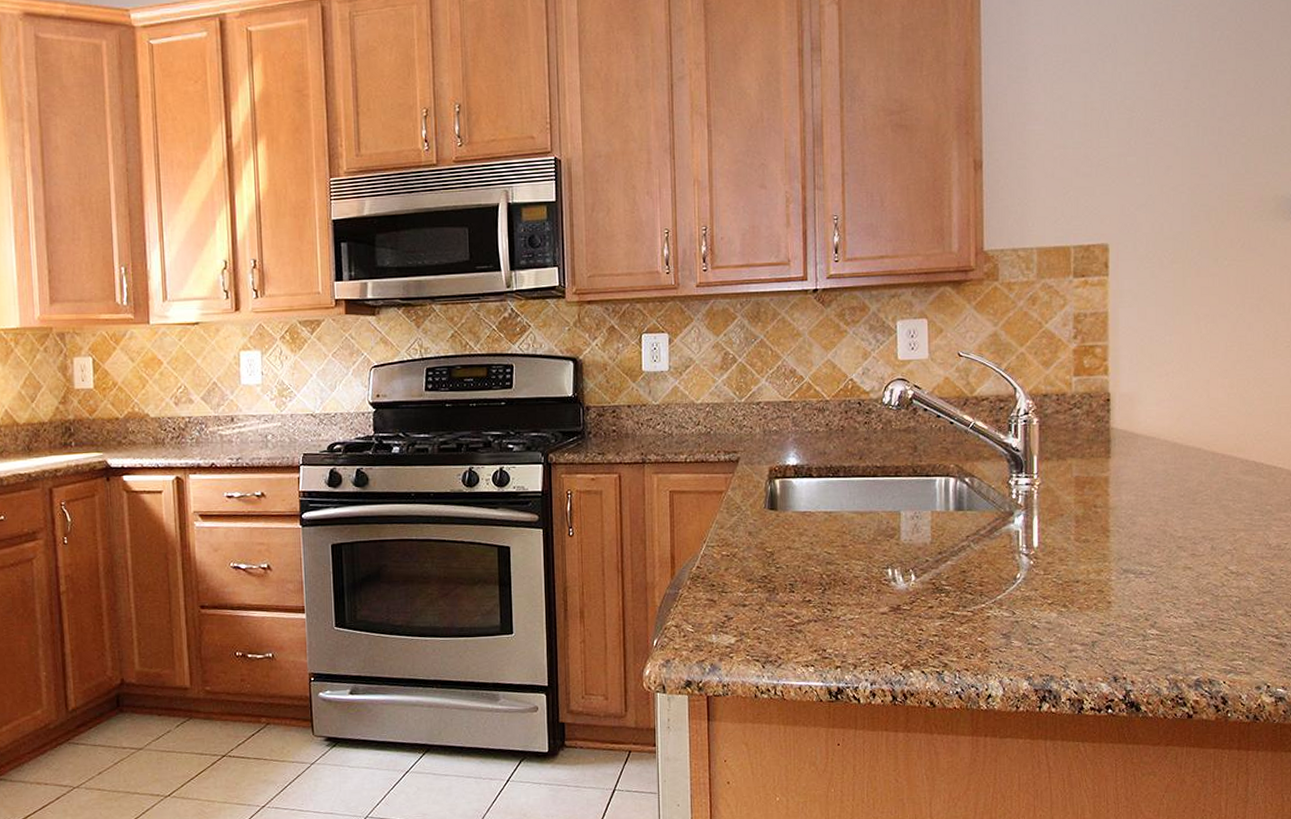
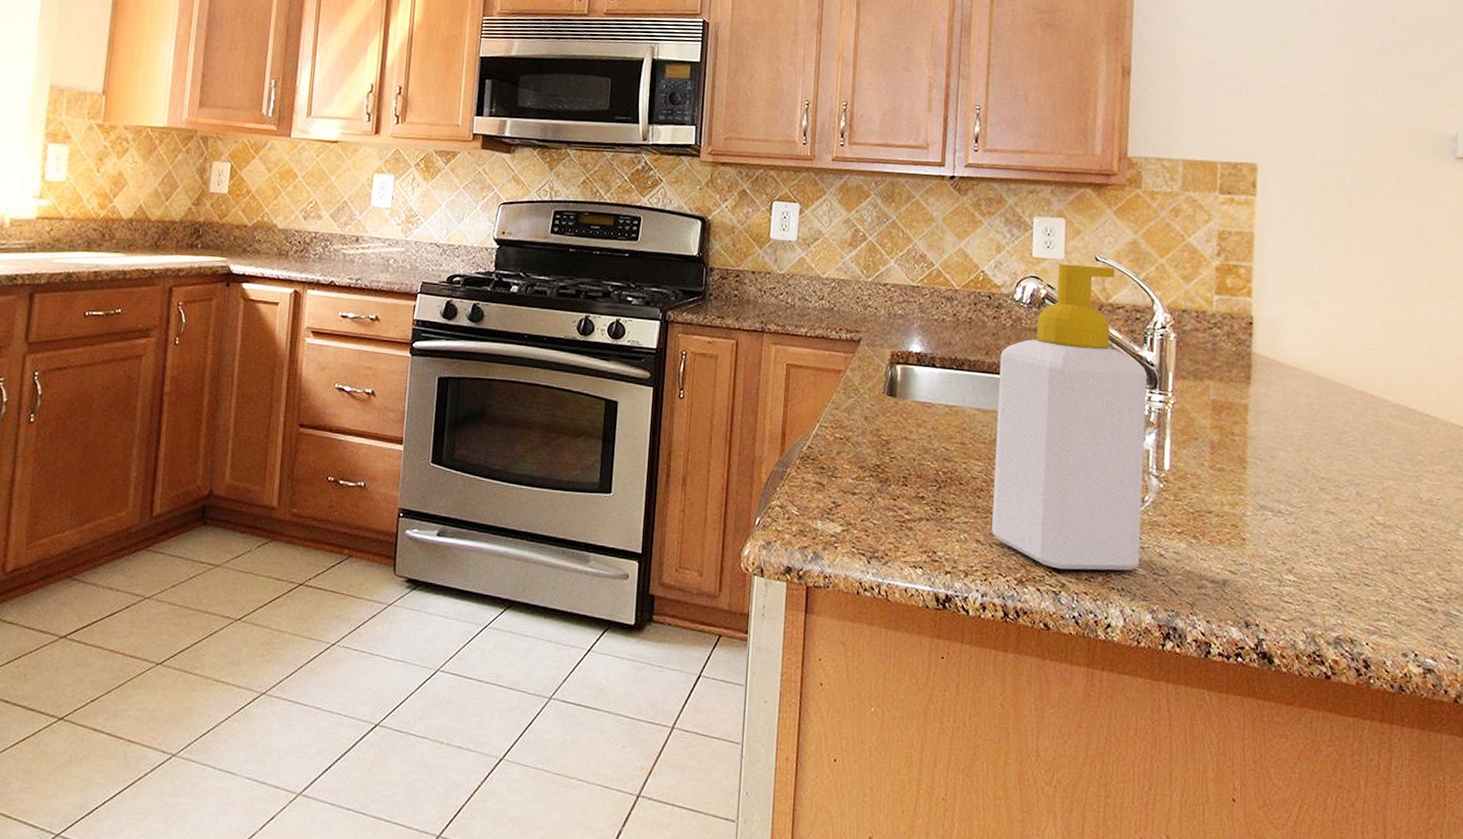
soap bottle: none [873,362,1015,651] -> present [992,264,1147,571]

